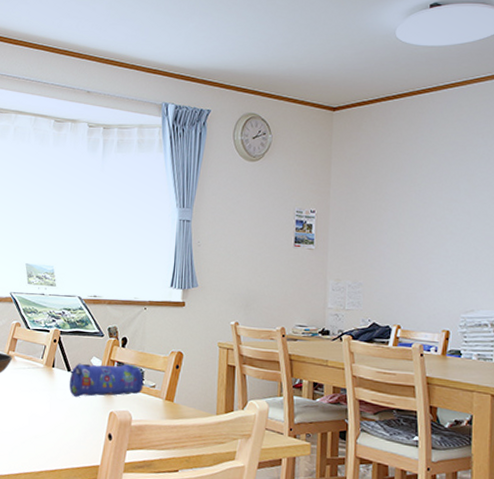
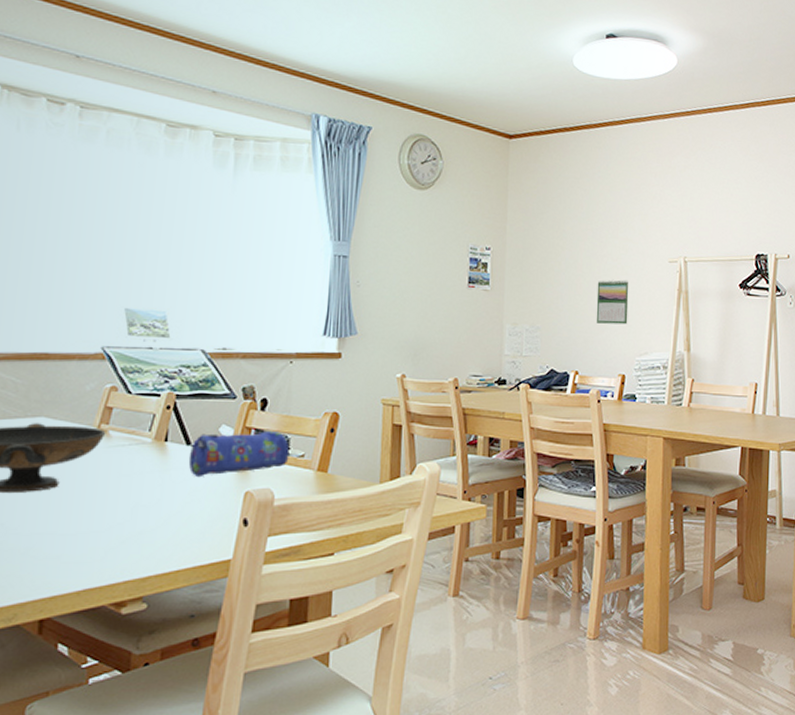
calendar: none [419,239,454,282] -> present [596,279,629,325]

